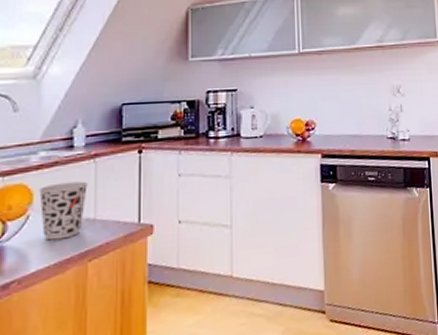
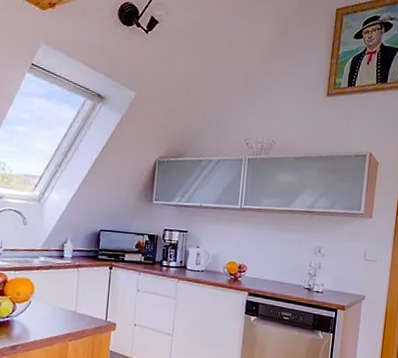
cup: present [39,181,88,241] -> none [38,282,72,322]

